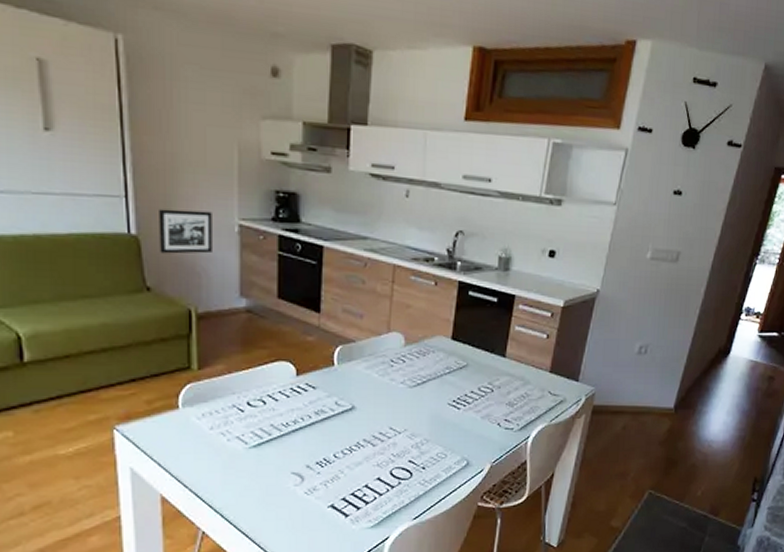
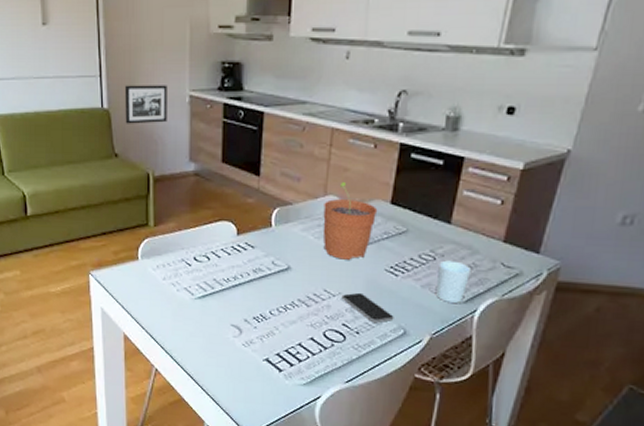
plant pot: none [387,317,440,396] -> present [322,181,378,260]
smartphone: none [407,428,458,457] -> present [341,292,394,323]
cup: none [495,391,525,431] -> present [436,260,472,303]

